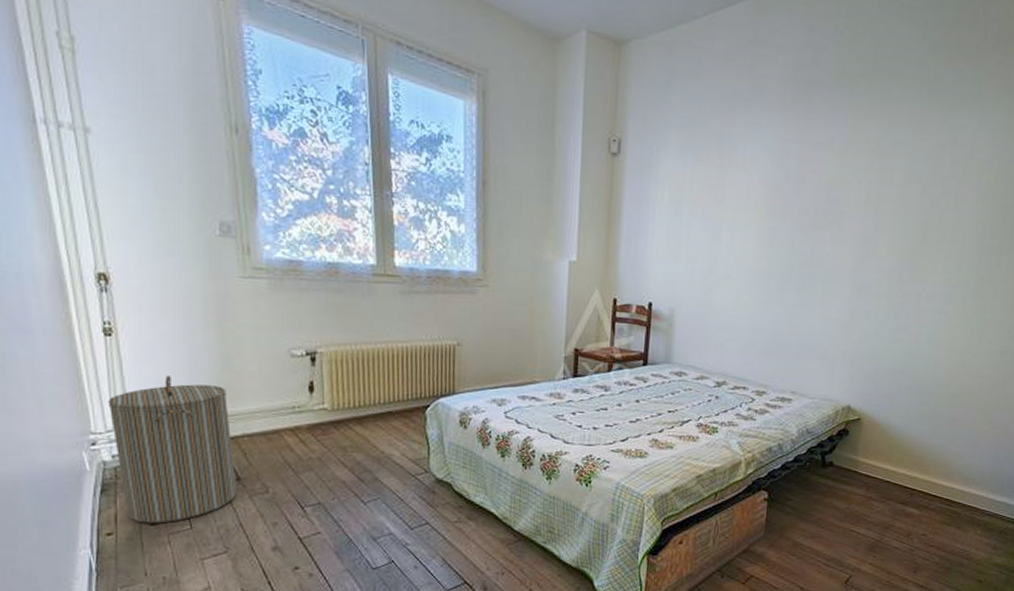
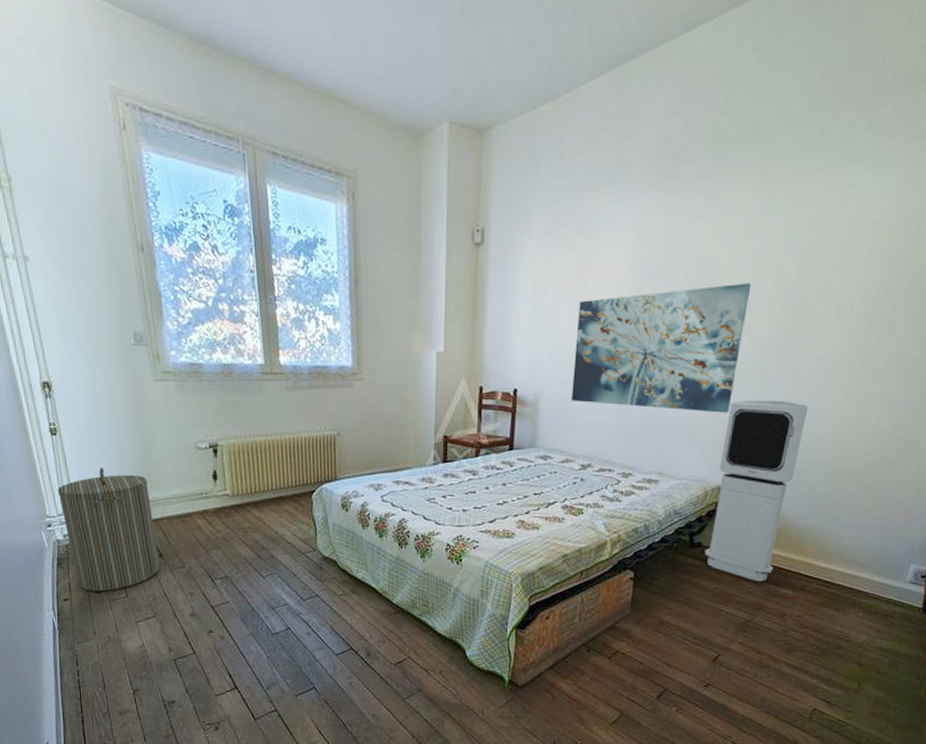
wall art: none [707,210,876,334] -> present [571,283,752,413]
air purifier: none [836,321,929,501] -> present [704,400,809,581]

